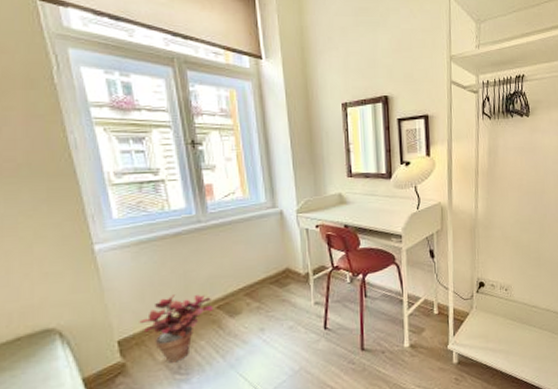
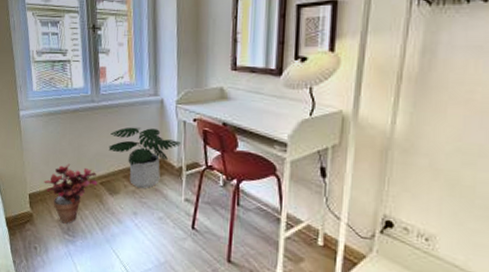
potted plant: none [224,240,305,303] -> present [109,127,181,189]

